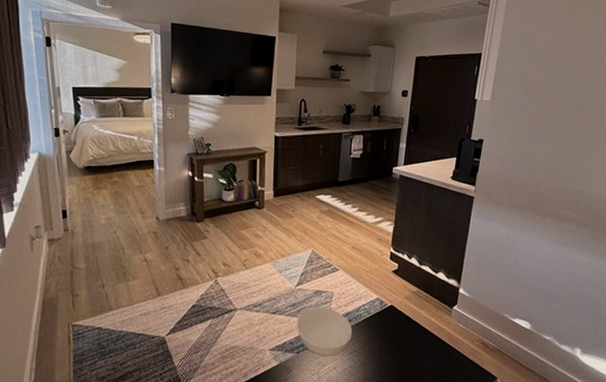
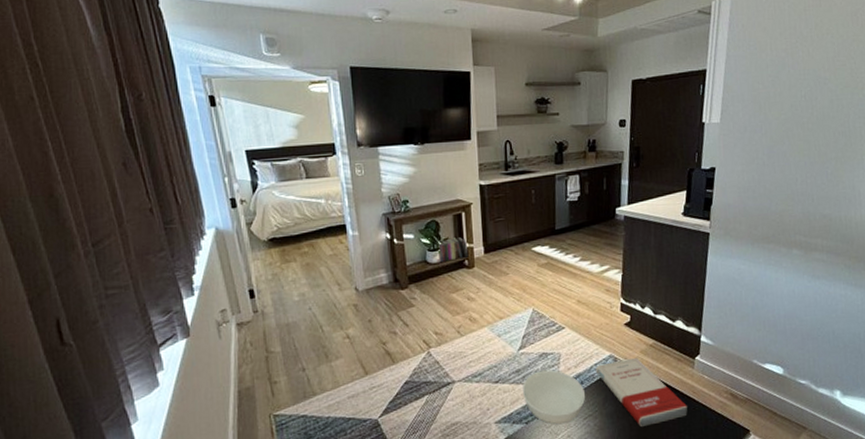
book: none [364,302,442,366] -> present [596,357,688,428]

